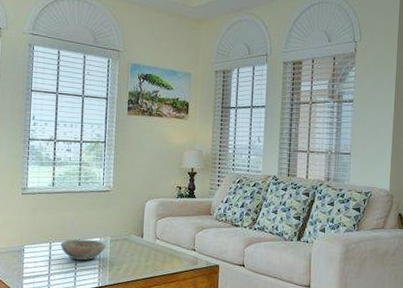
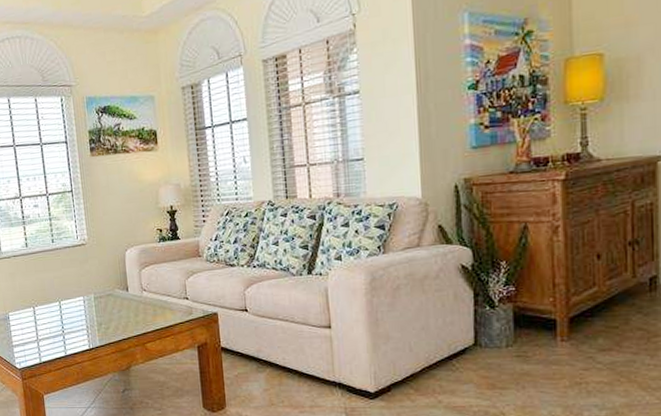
bowl: present [61,239,106,260] -> none [44,299,91,323]

